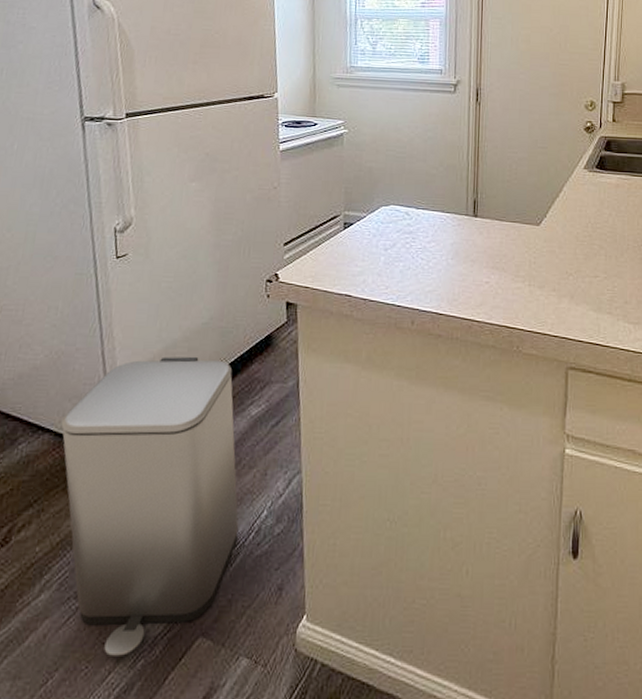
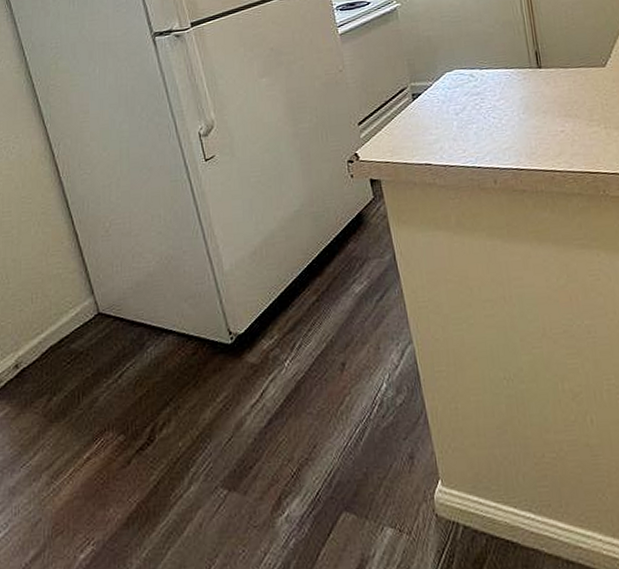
pedal bin: present [61,356,239,658] -> none [181,243,363,539]

